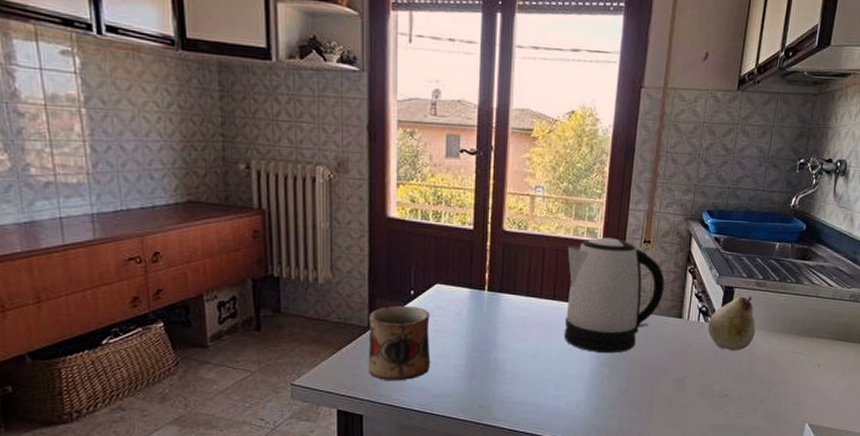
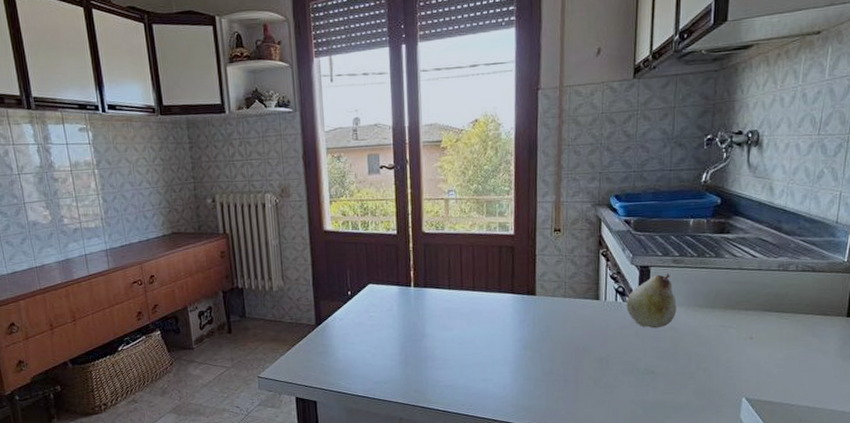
mug: present [368,305,431,381] -> none [315,305,370,371]
kettle: present [563,237,665,354] -> none [482,229,578,337]

